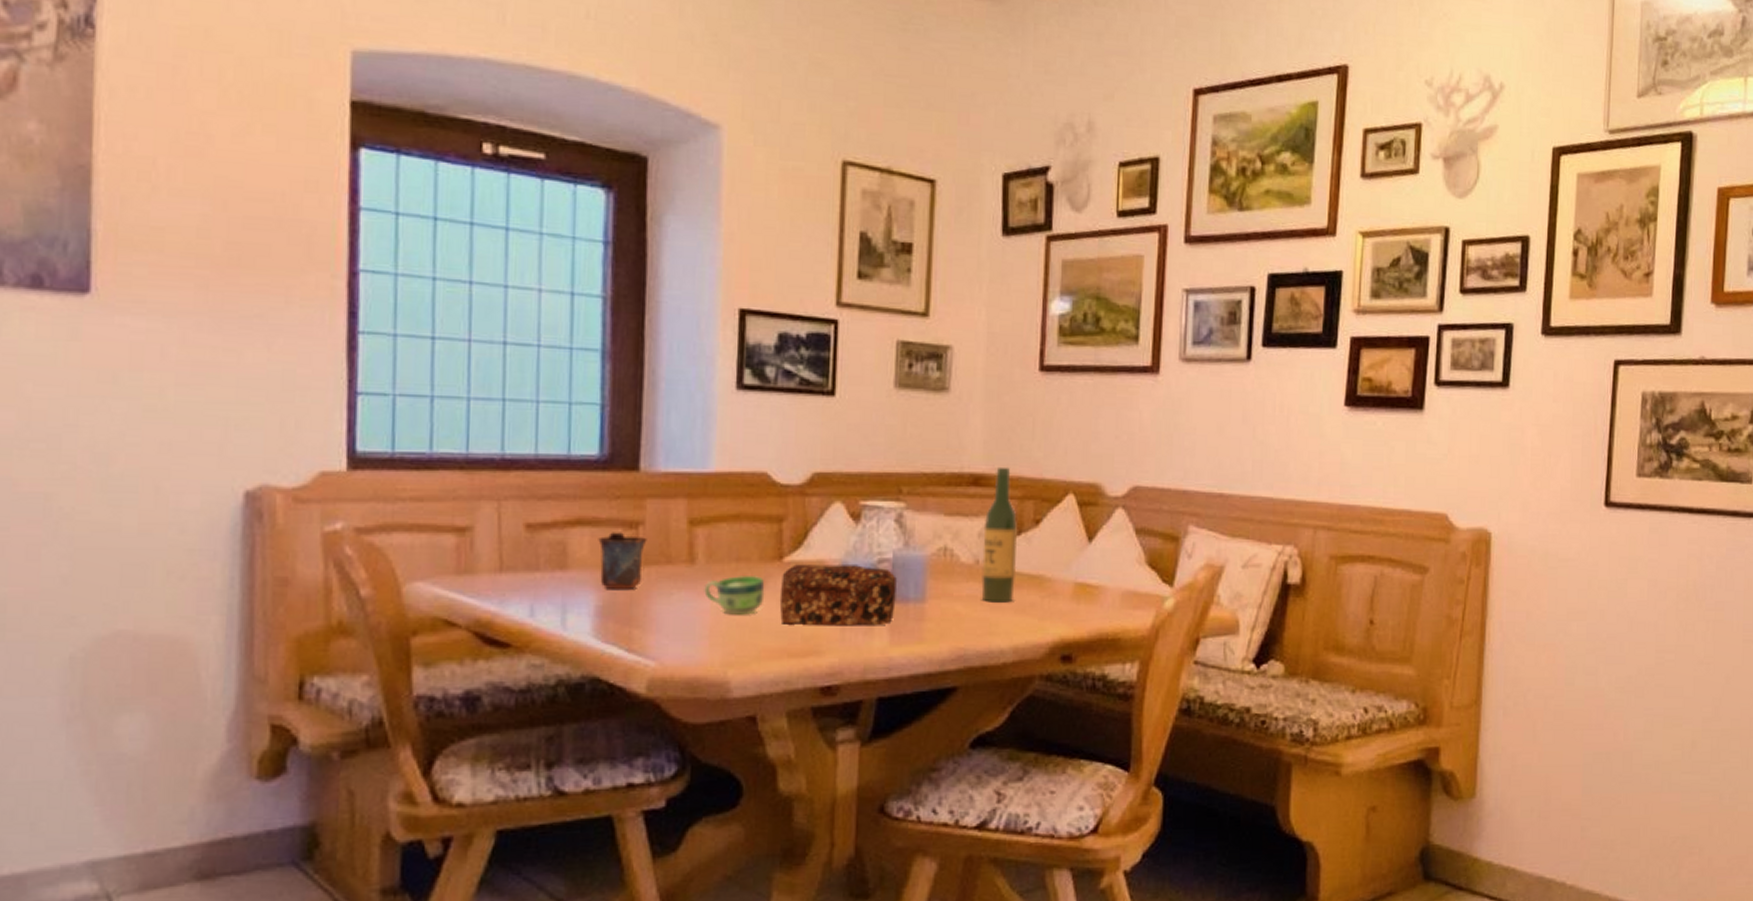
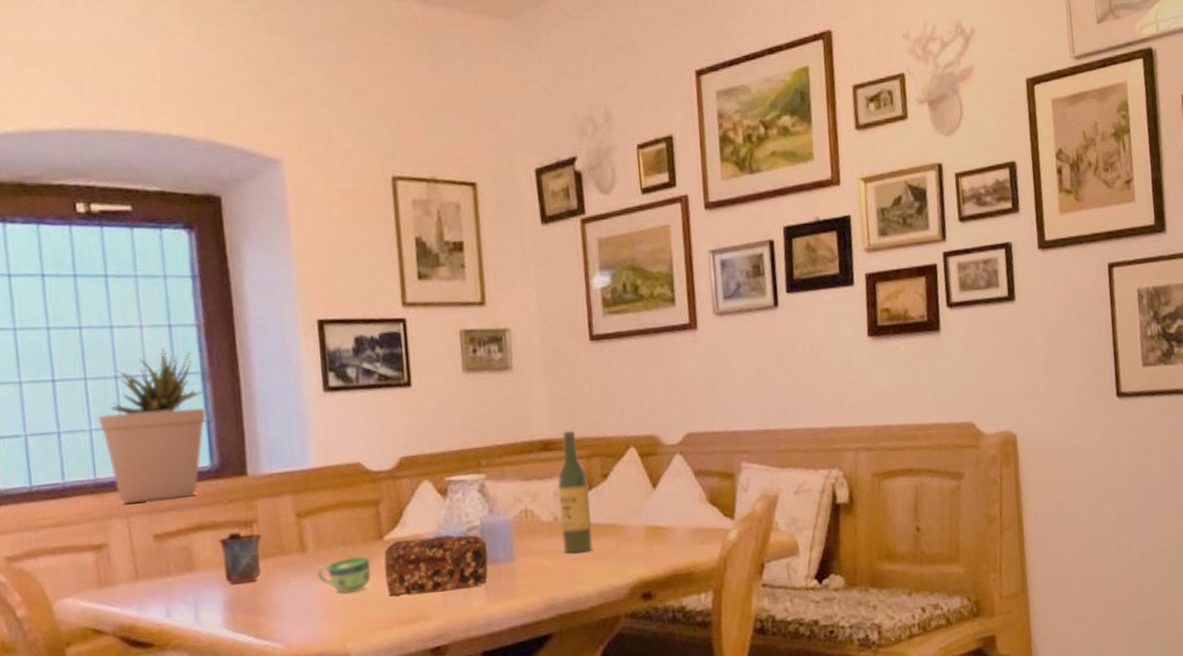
potted plant: none [478,317,604,489] -> present [98,348,207,505]

